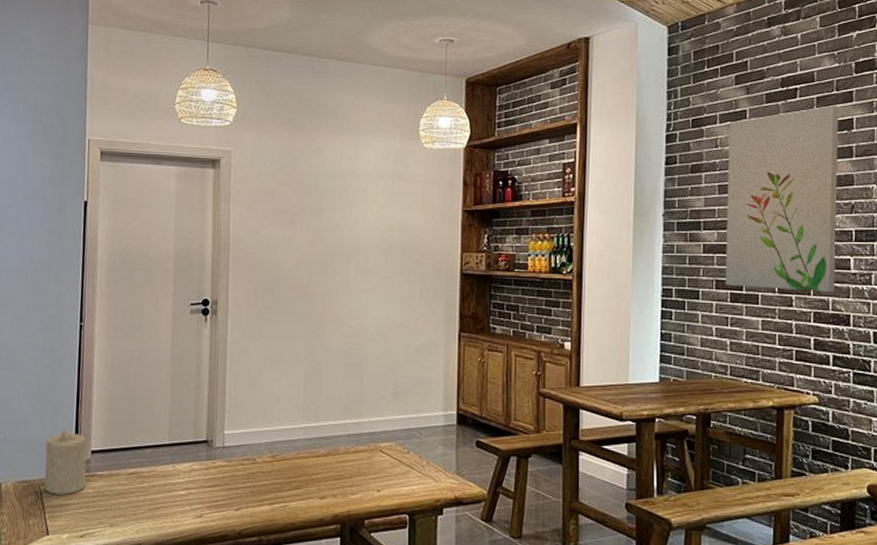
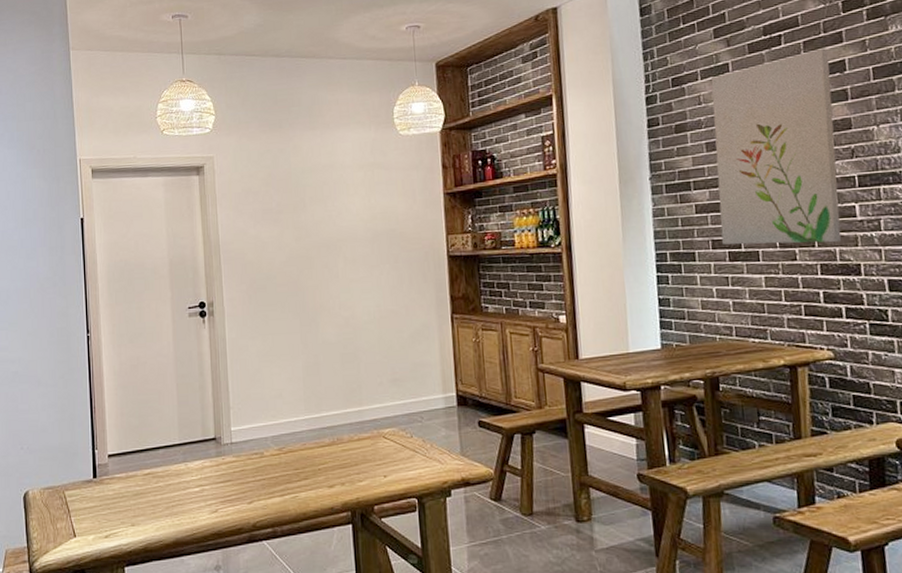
candle: present [44,428,86,495] -> none [66,434,106,498]

